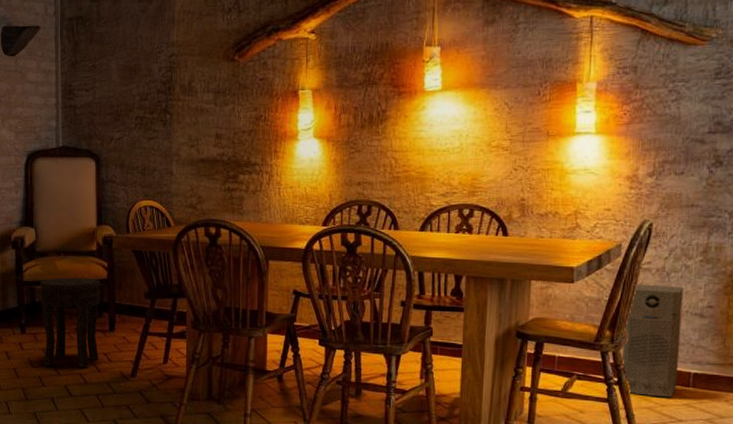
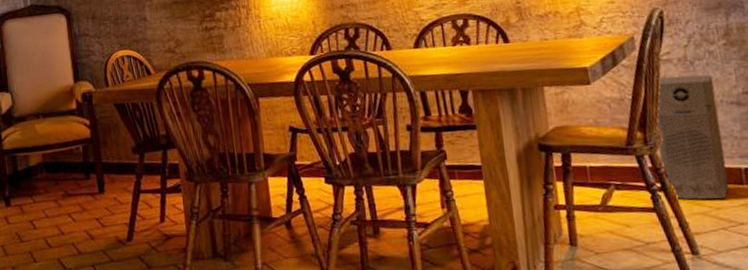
side table: present [40,277,100,368] -> none [21,138,91,239]

